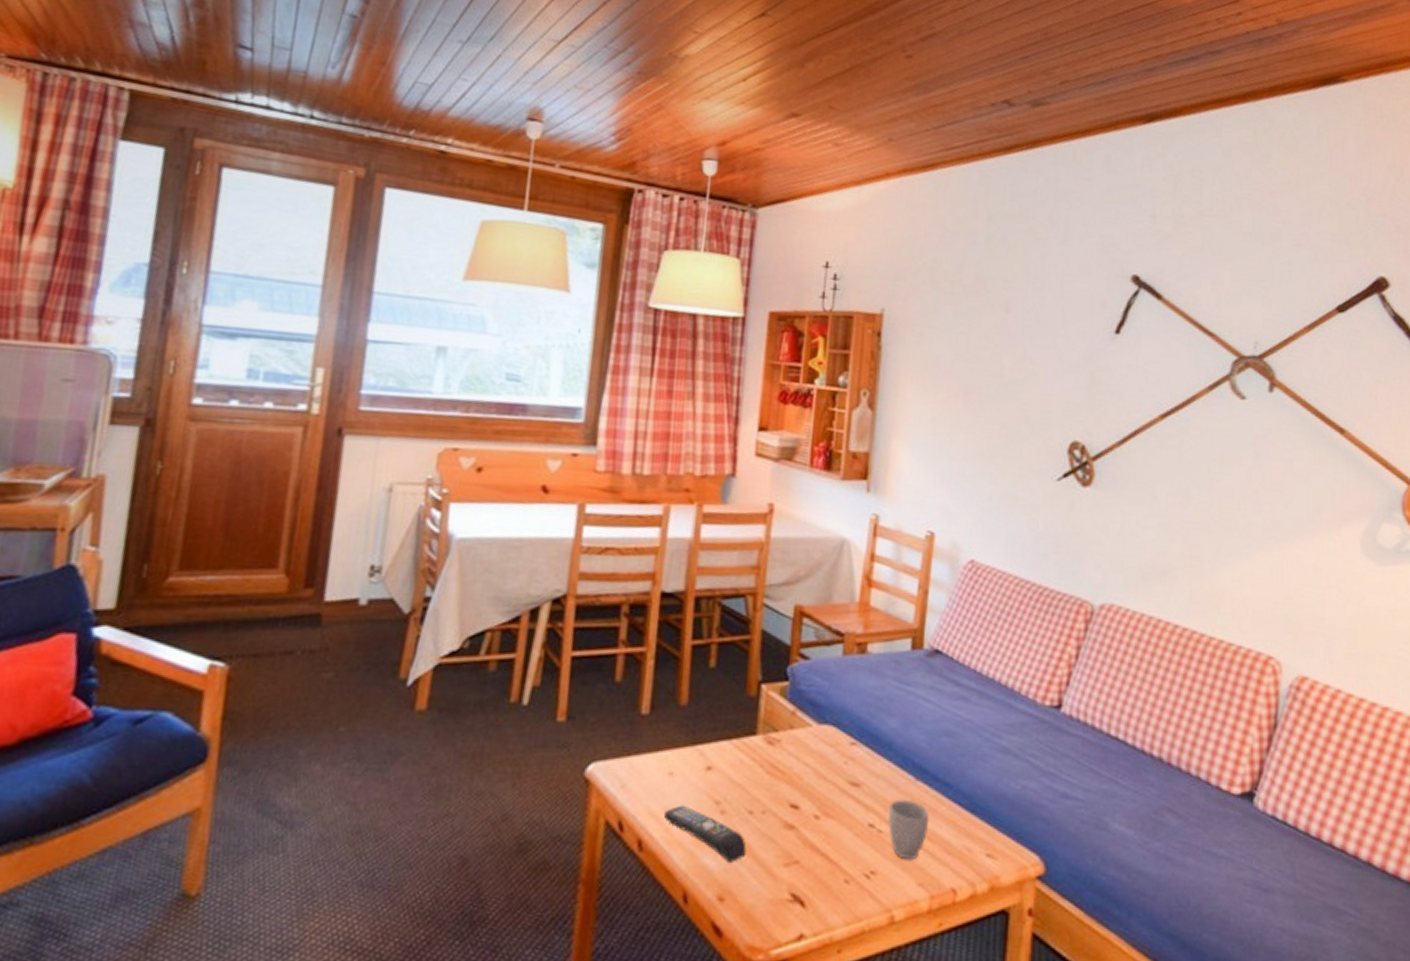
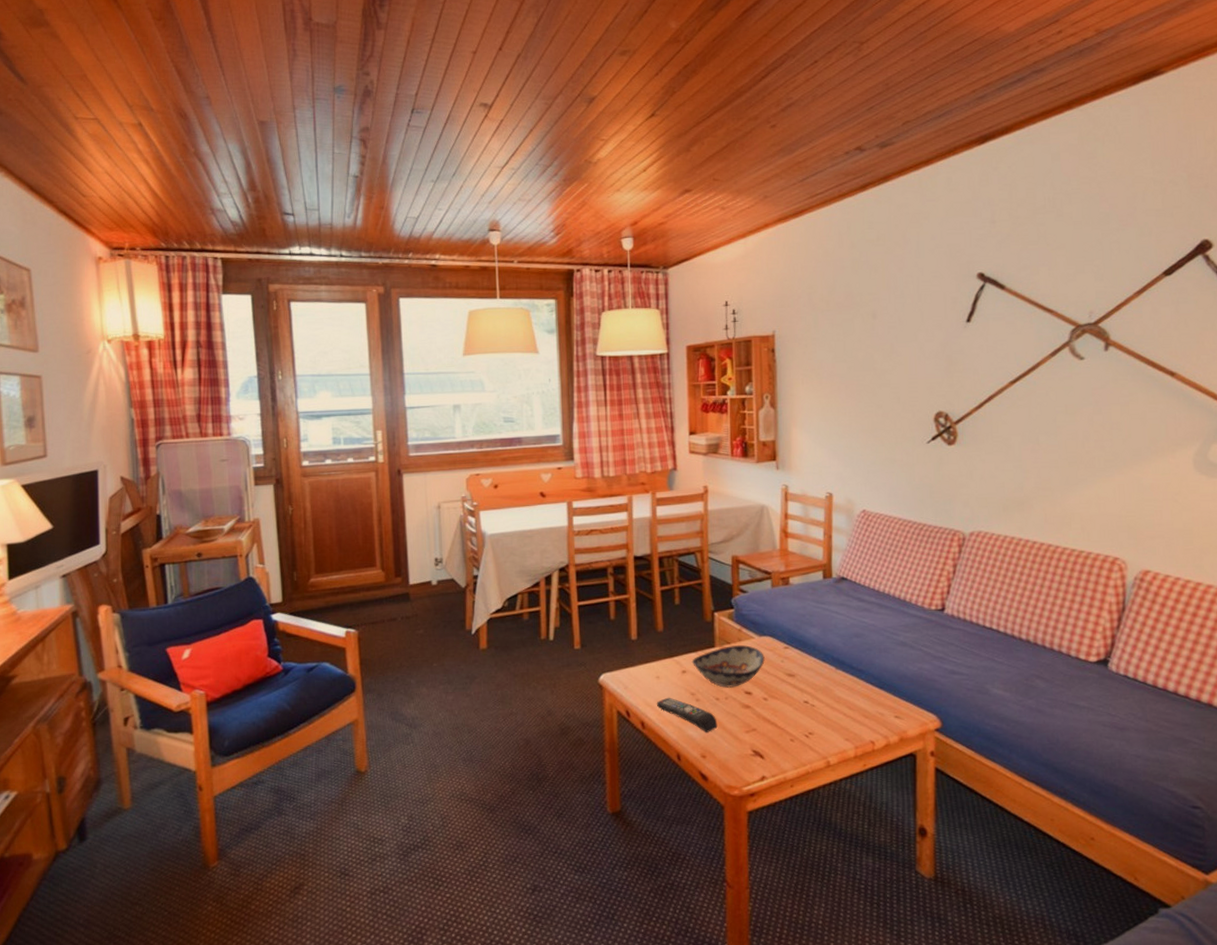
decorative bowl: none [721,734,823,797] -> present [691,645,765,688]
mug: present [887,799,930,860] -> none [817,683,850,724]

